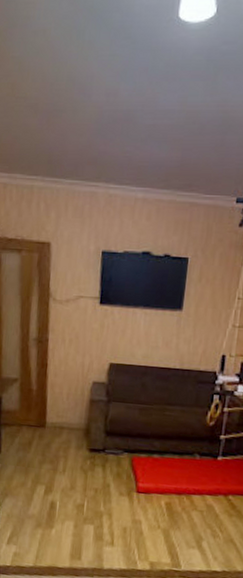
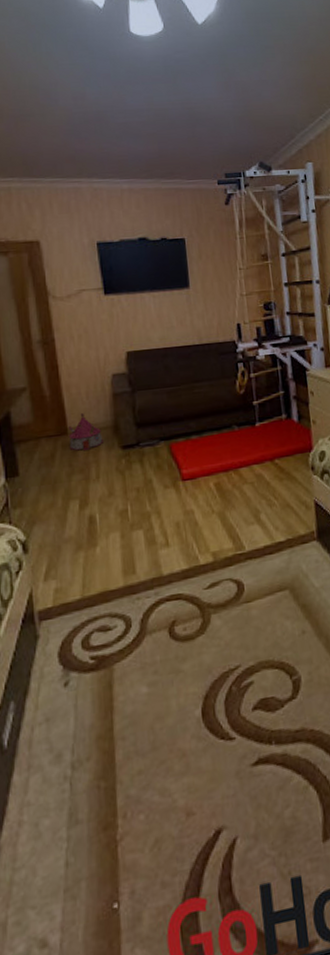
toy house: none [44,411,75,445] -> present [68,412,105,451]

